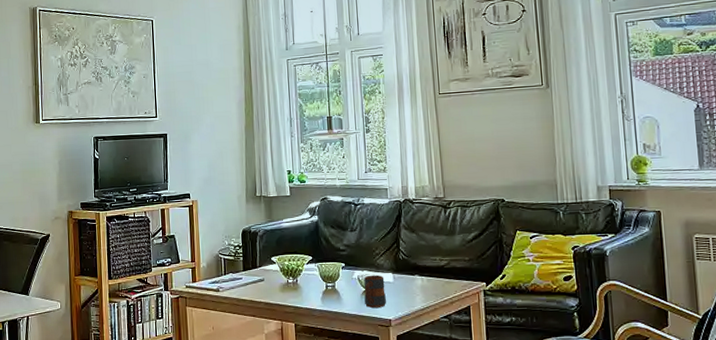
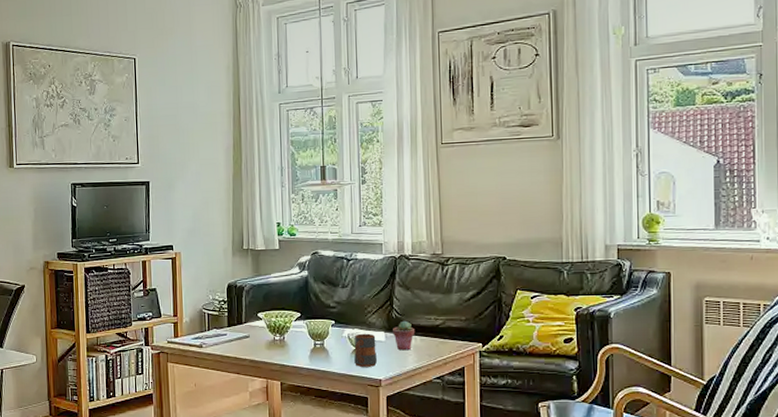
potted succulent: none [400,262,422,291] -> present [393,320,415,351]

